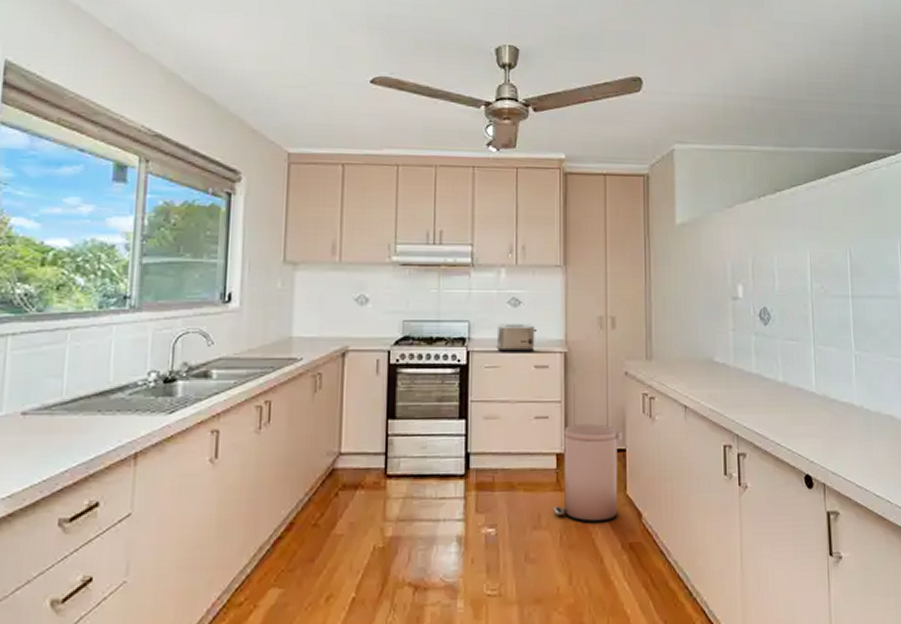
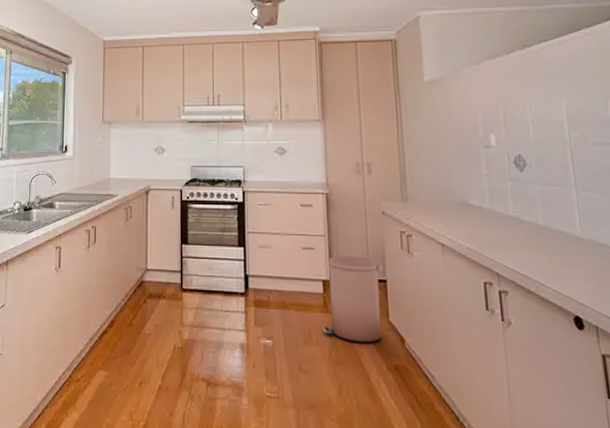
toaster: present [496,323,537,353] -> none [266,169,301,194]

